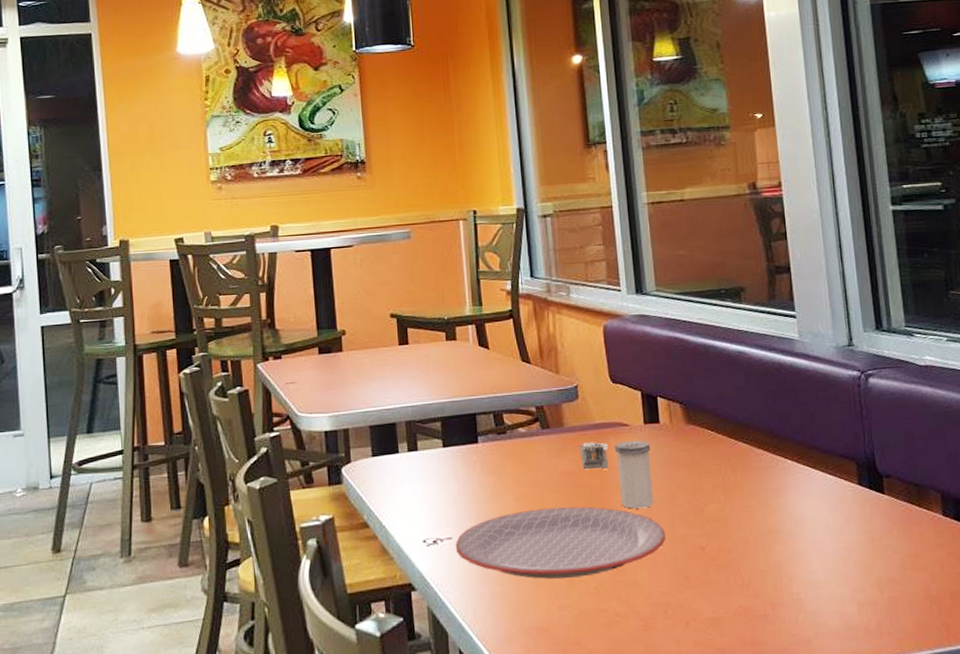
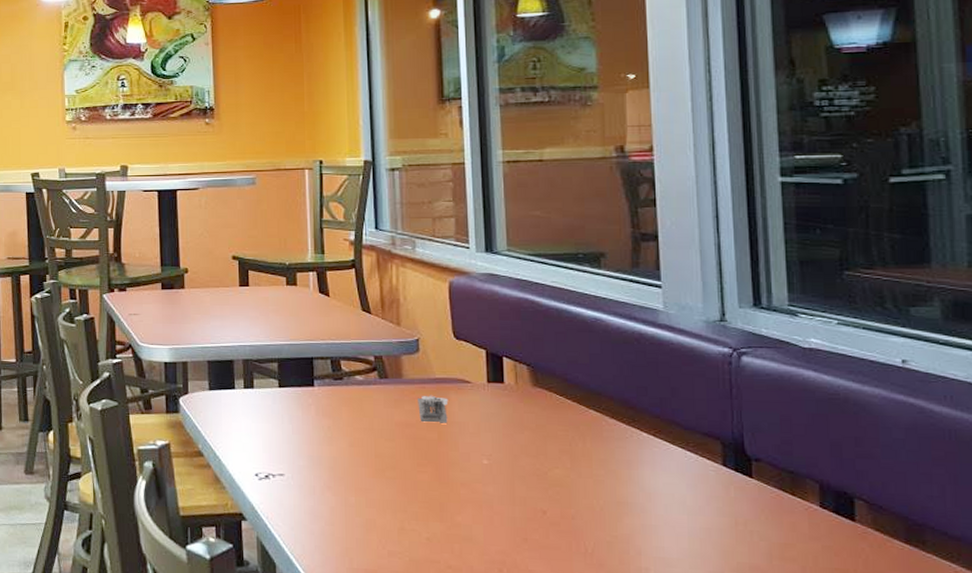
plate: present [455,506,666,579] -> none [287,455,504,526]
salt shaker: present [615,440,654,509] -> none [455,398,494,466]

